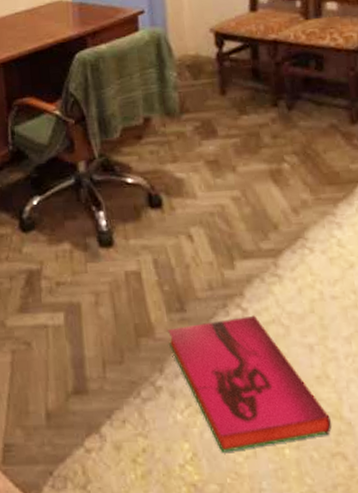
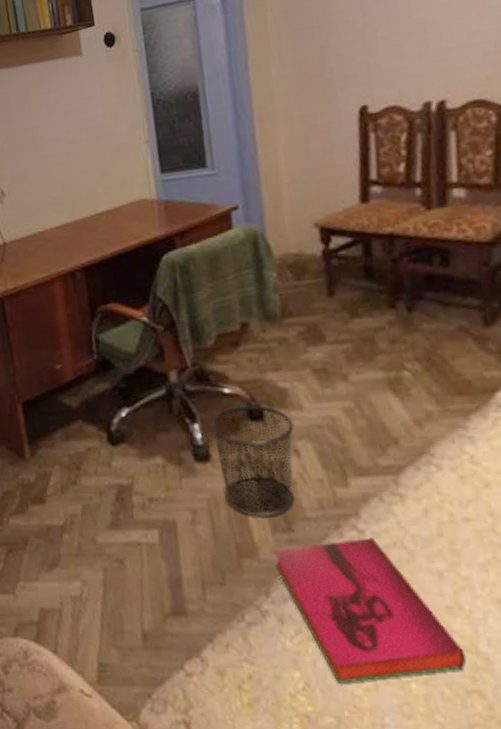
waste bin: none [114,193,189,299] -> present [210,404,295,518]

